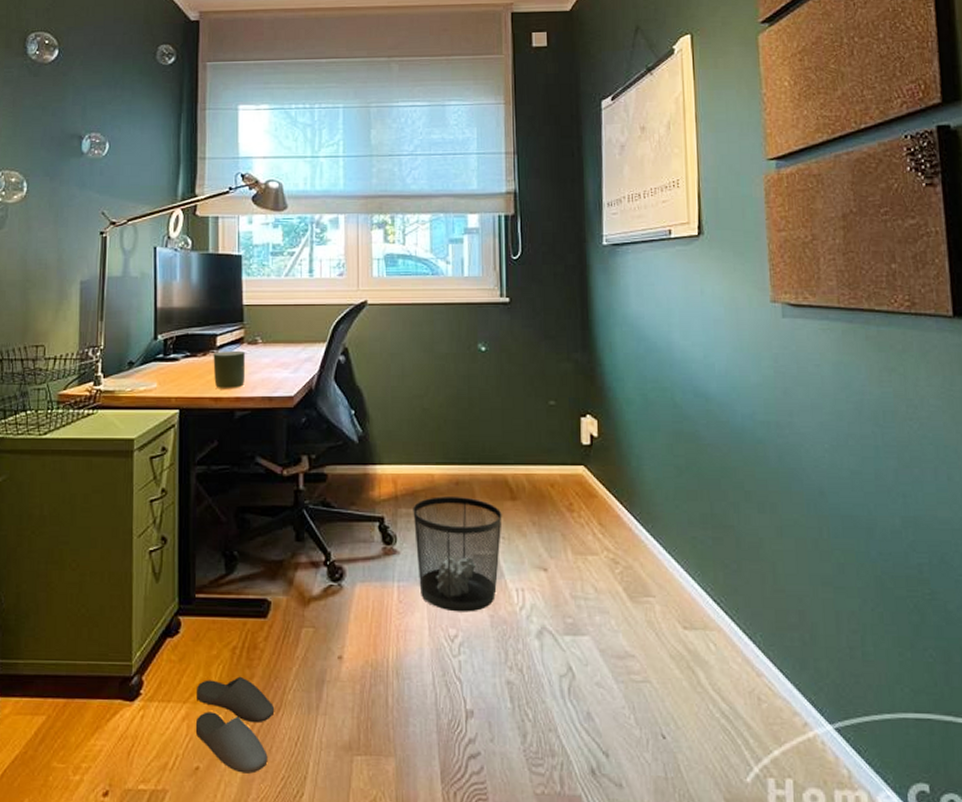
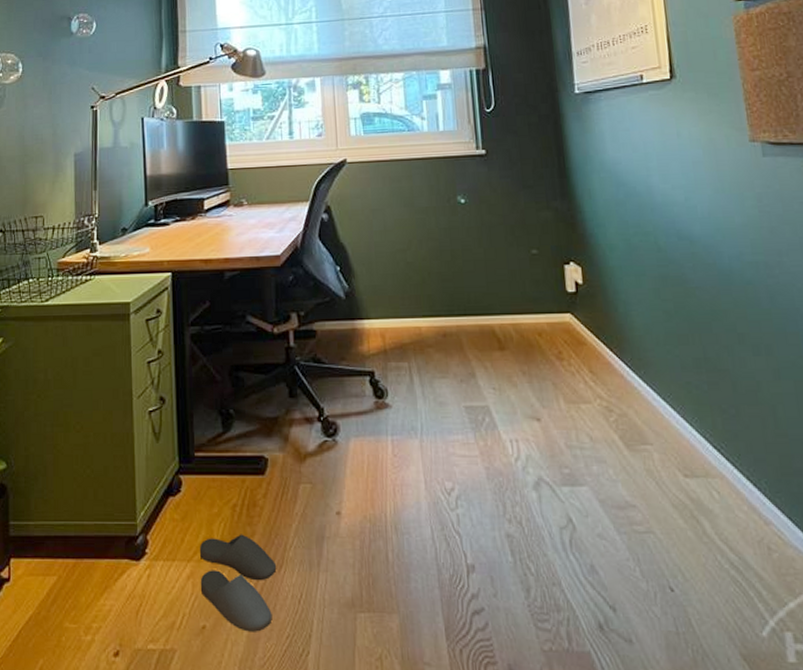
mug: present [213,350,245,389] -> none [201,213,233,251]
waste bin: present [413,497,502,612] -> none [402,349,492,465]

